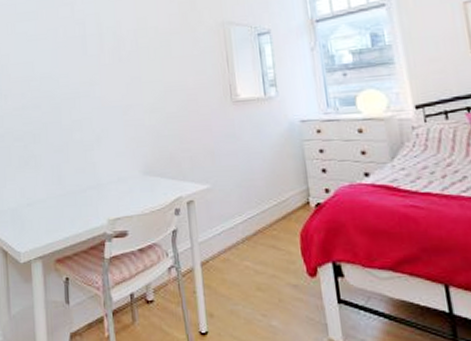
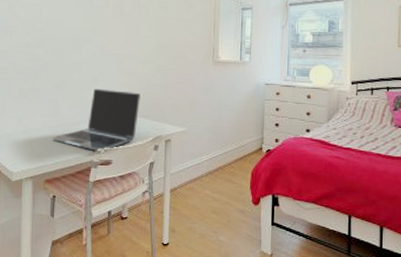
laptop: none [60,147,152,222] -> present [53,88,140,152]

